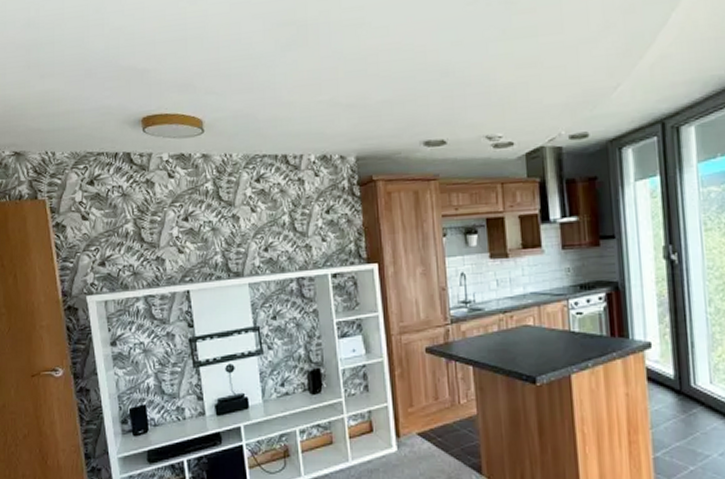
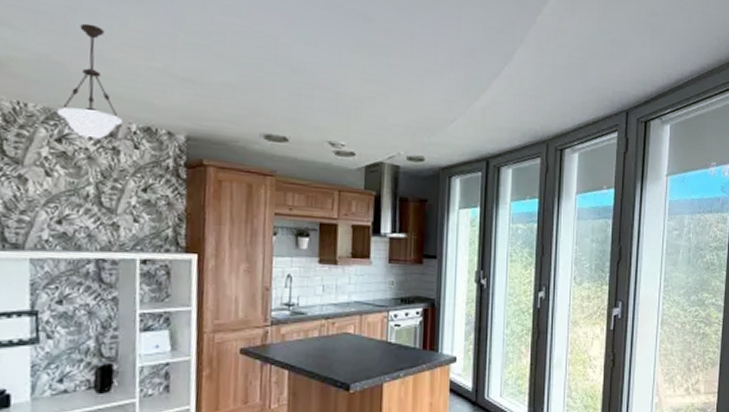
pendant light: none [253,75,304,176] -> present [56,23,124,140]

